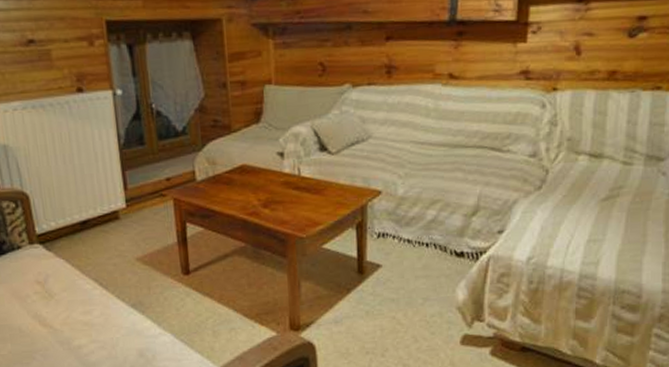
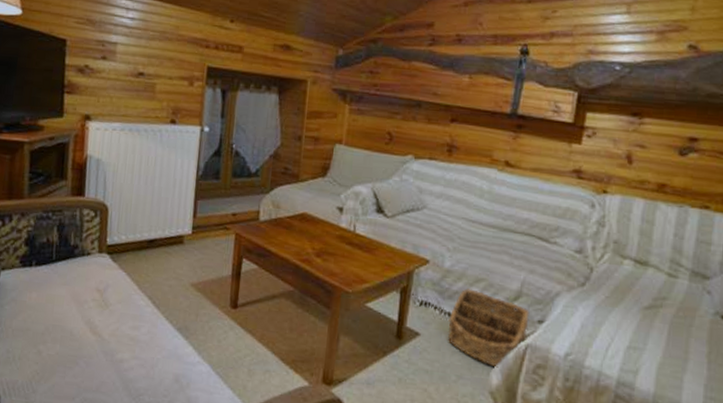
basket: none [408,212,489,284] -> present [447,288,530,368]

